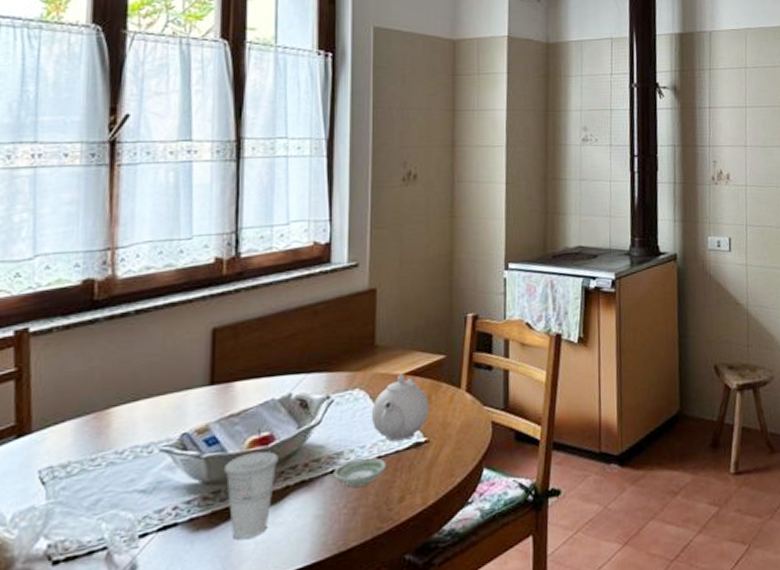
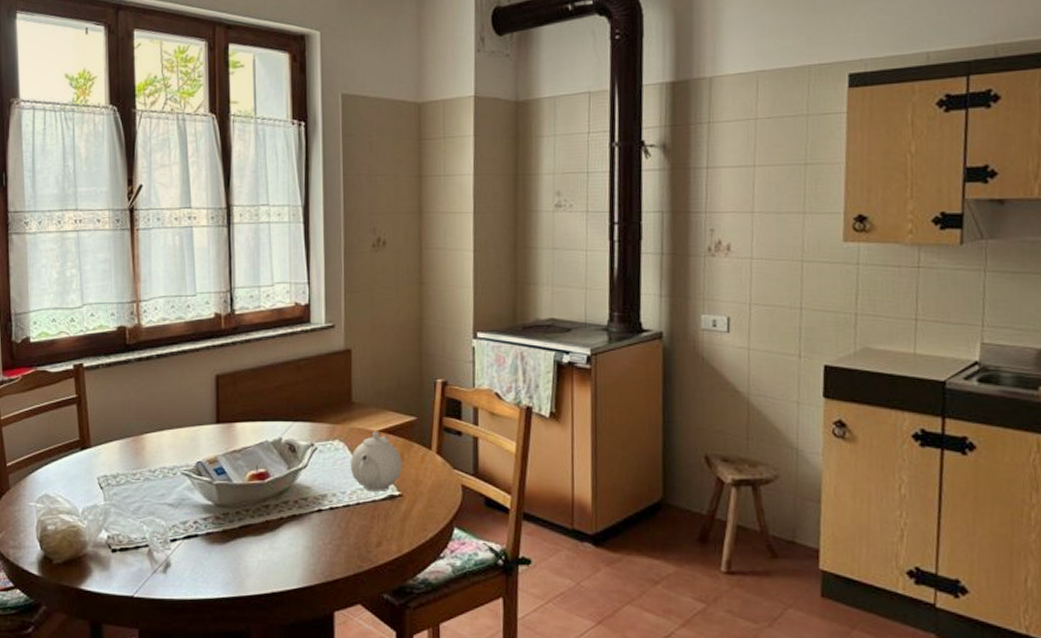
cup: present [223,451,278,540] -> none [230,484,273,556]
saucer: present [333,457,387,487] -> none [319,502,365,527]

